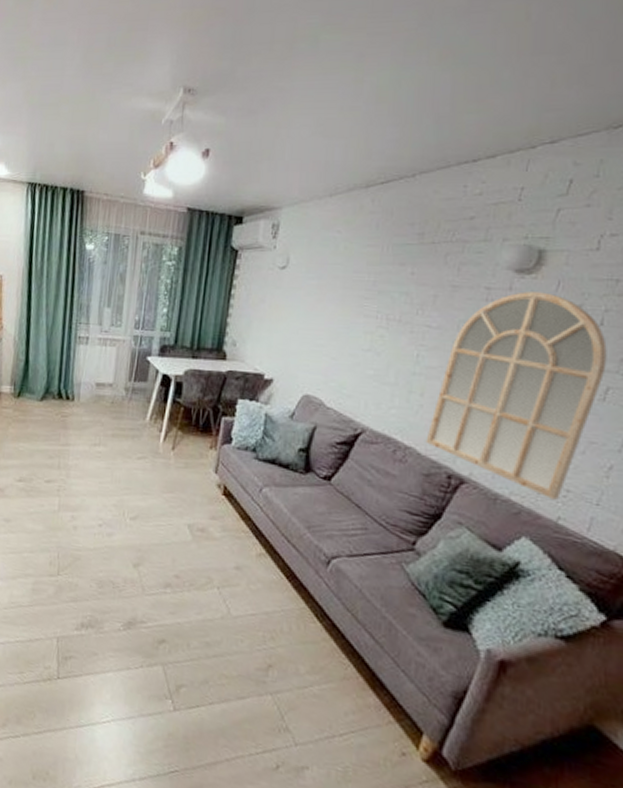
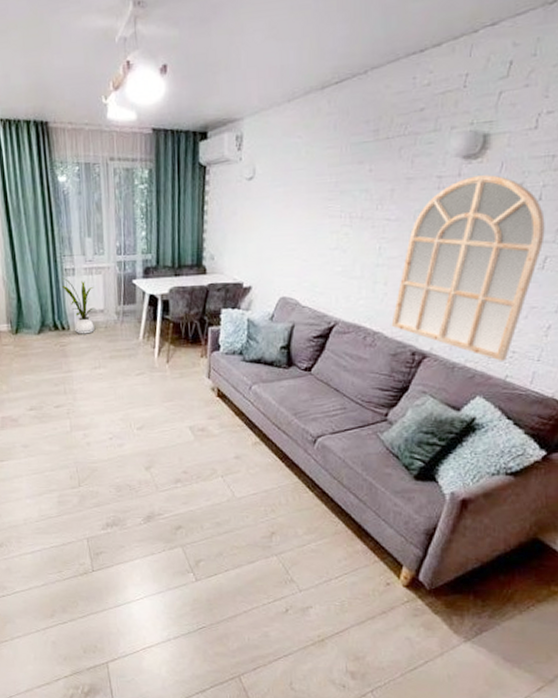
house plant: none [72,346,105,408] -> present [60,278,96,334]

